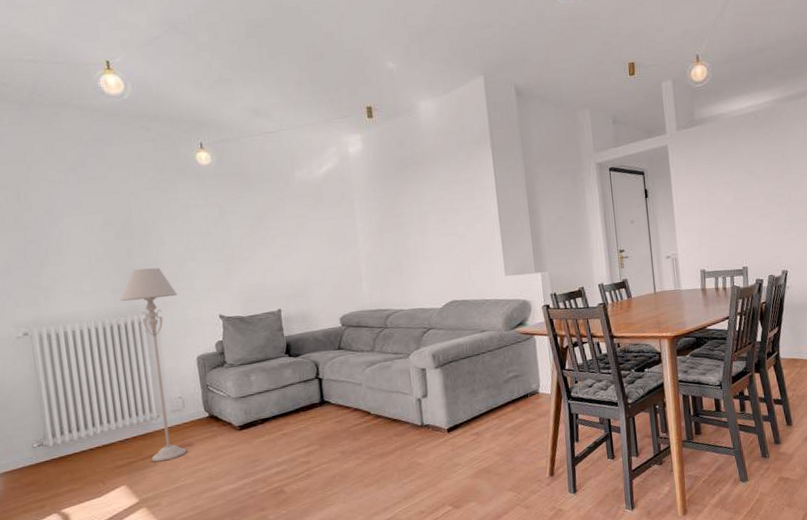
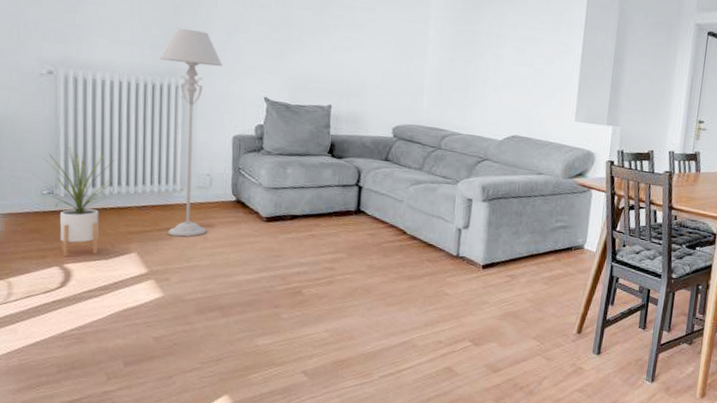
house plant: none [23,395,103,503] -> present [34,146,120,257]

